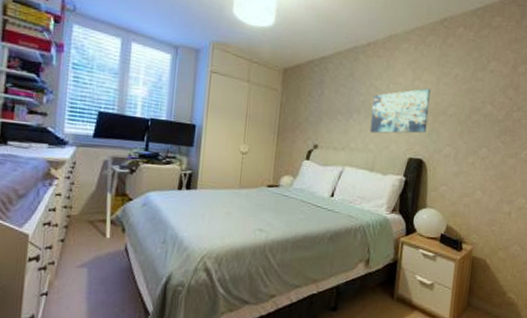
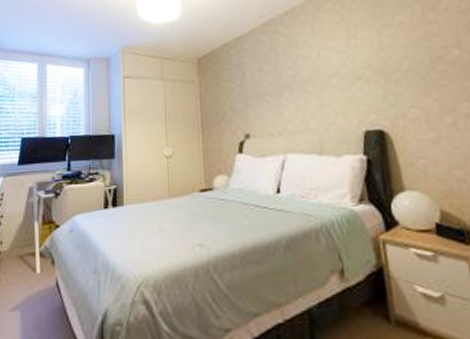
wall art: present [370,88,431,134] -> none [303,45,380,109]

